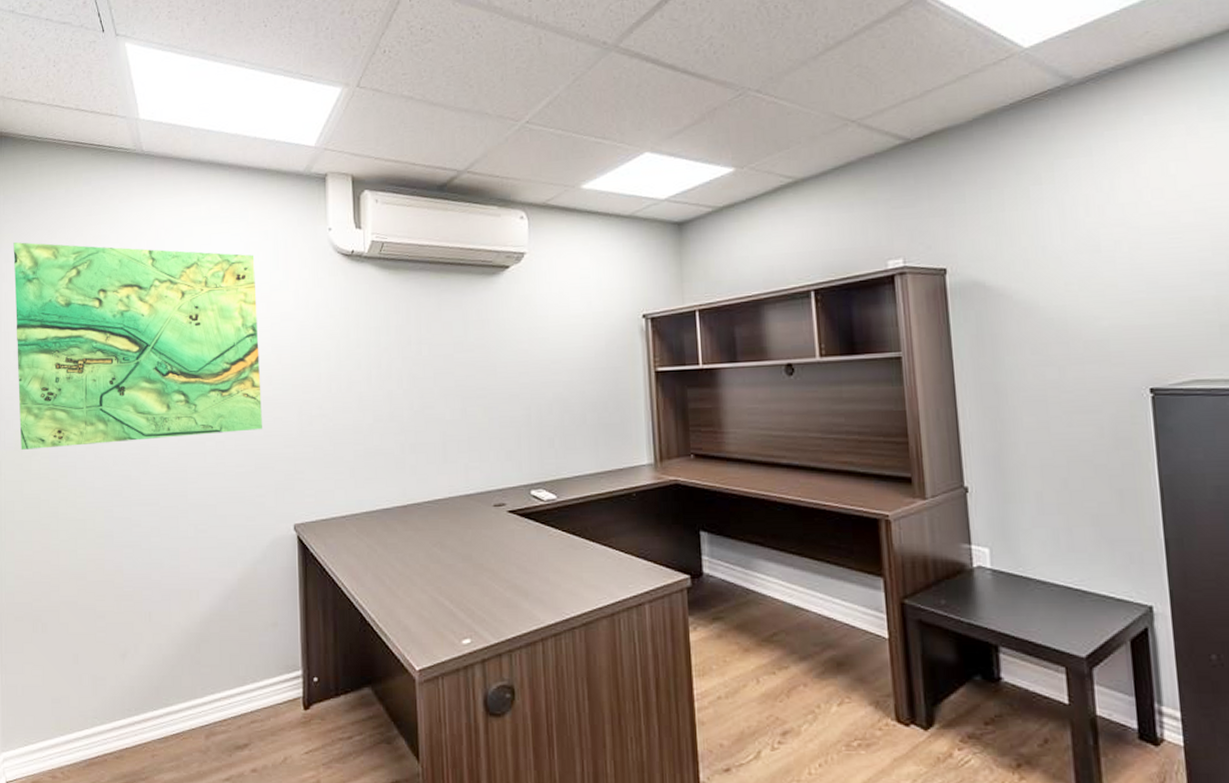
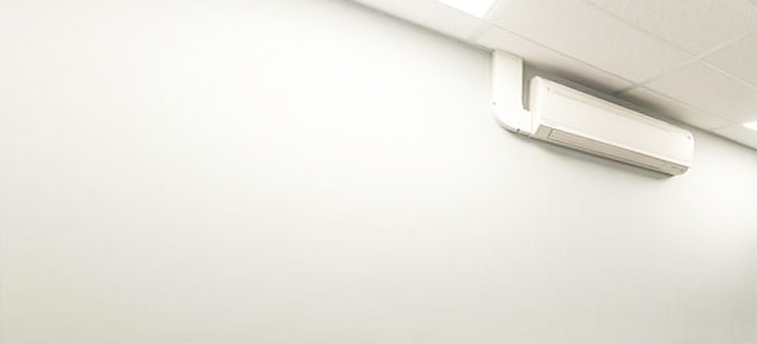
map: present [13,242,262,450] -> none [20,13,402,278]

